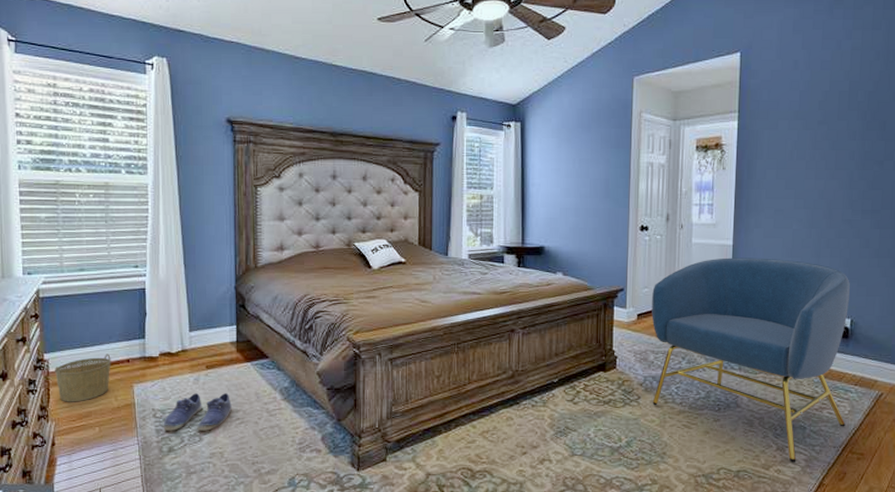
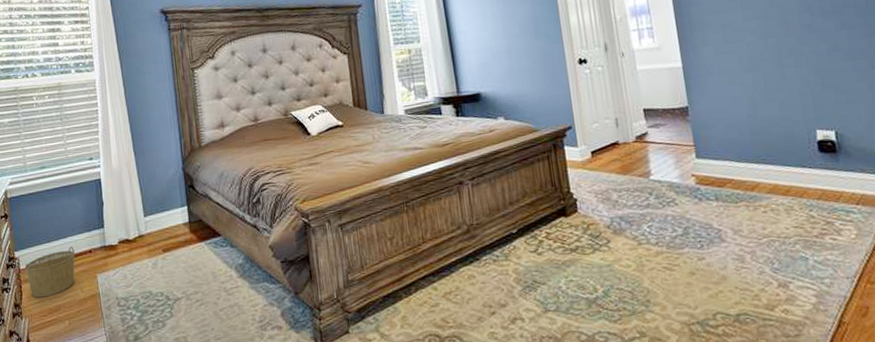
shoe: present [163,393,232,431] -> none [127,275,191,319]
armchair: present [651,257,850,463] -> none [603,75,856,300]

